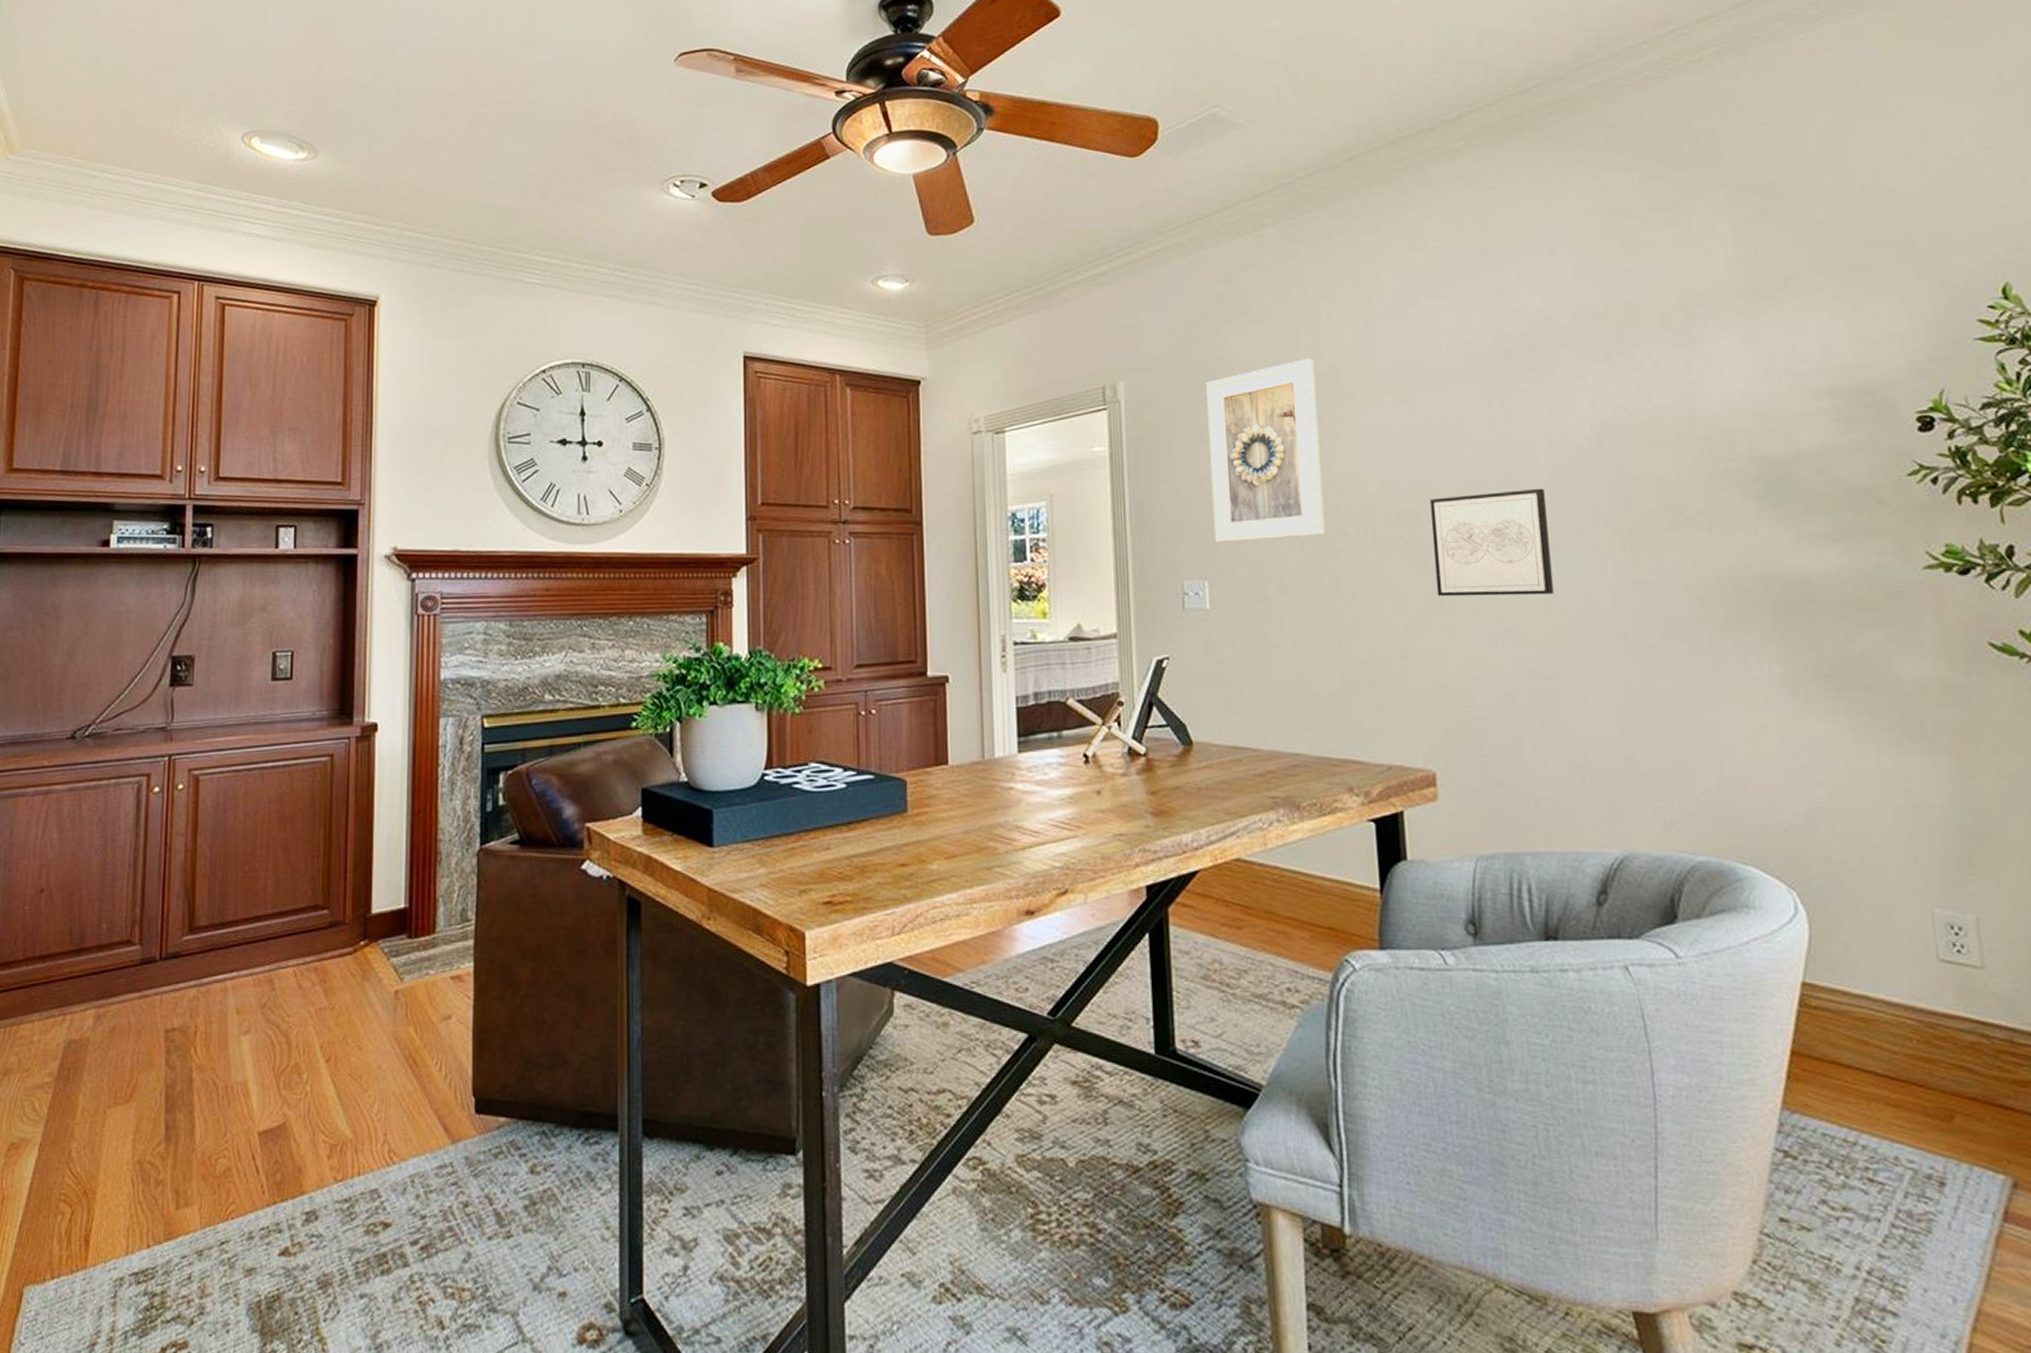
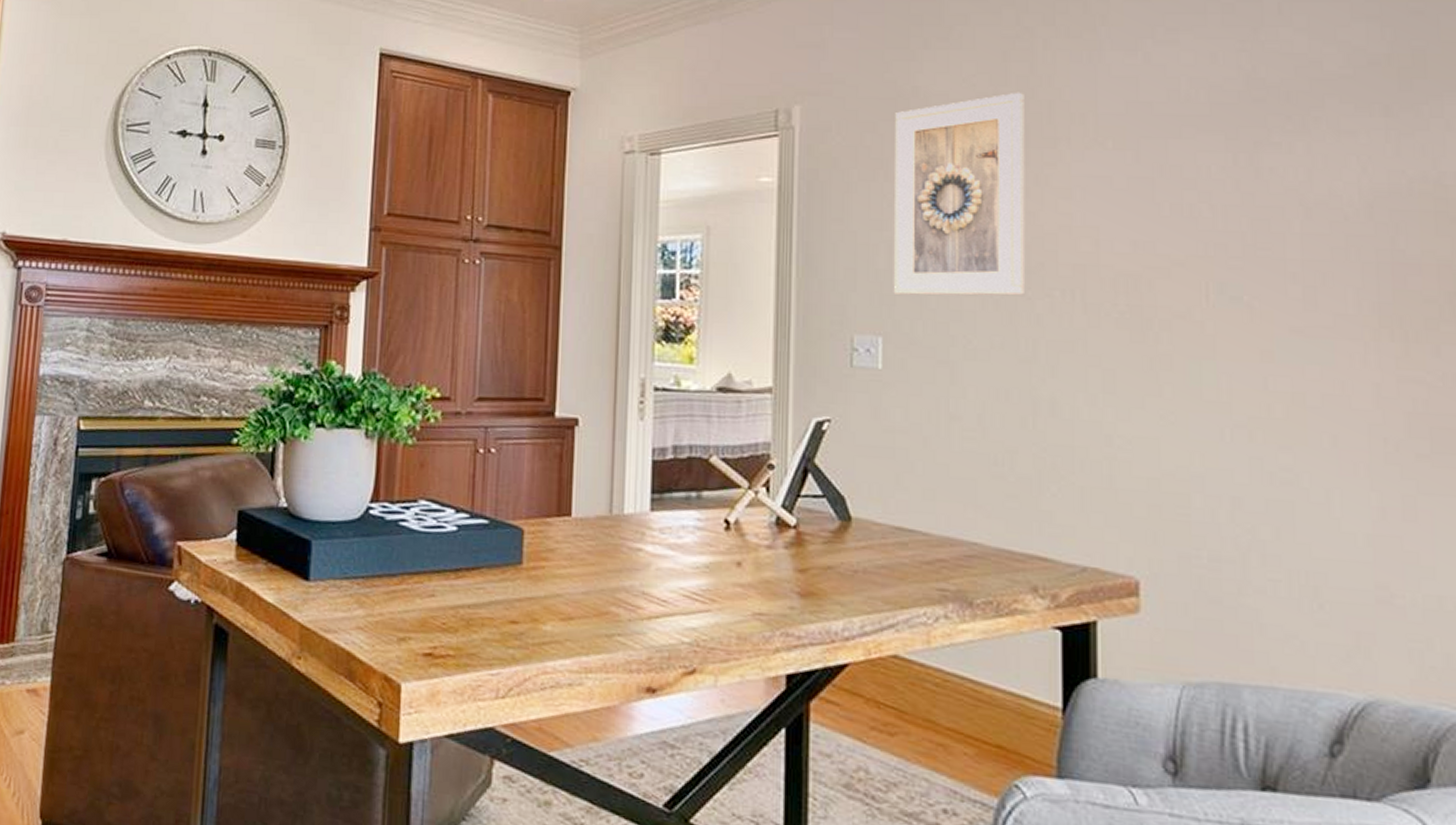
wall art: present [1429,488,1554,597] -> none [1153,260,1300,385]

